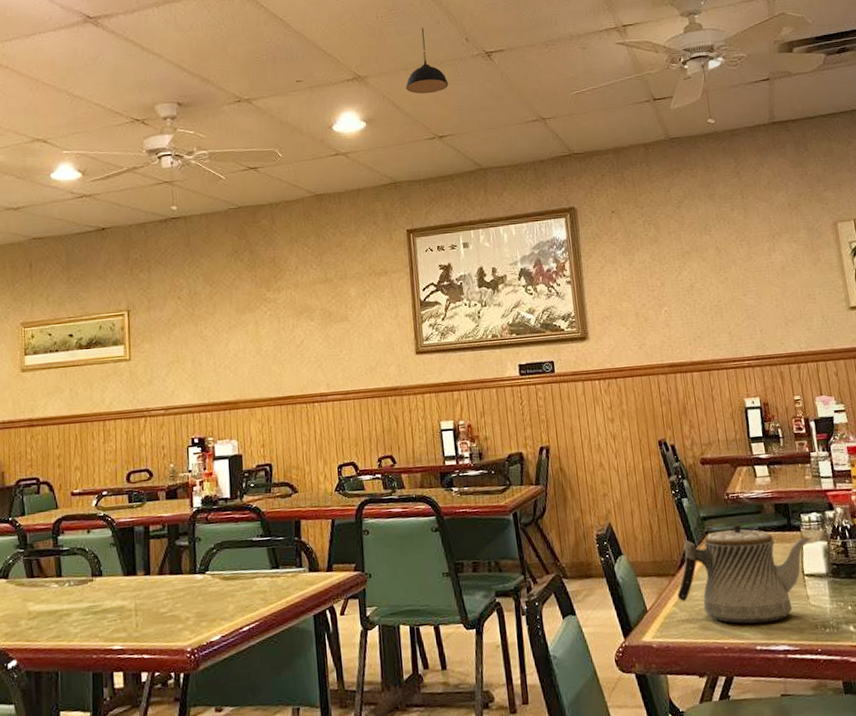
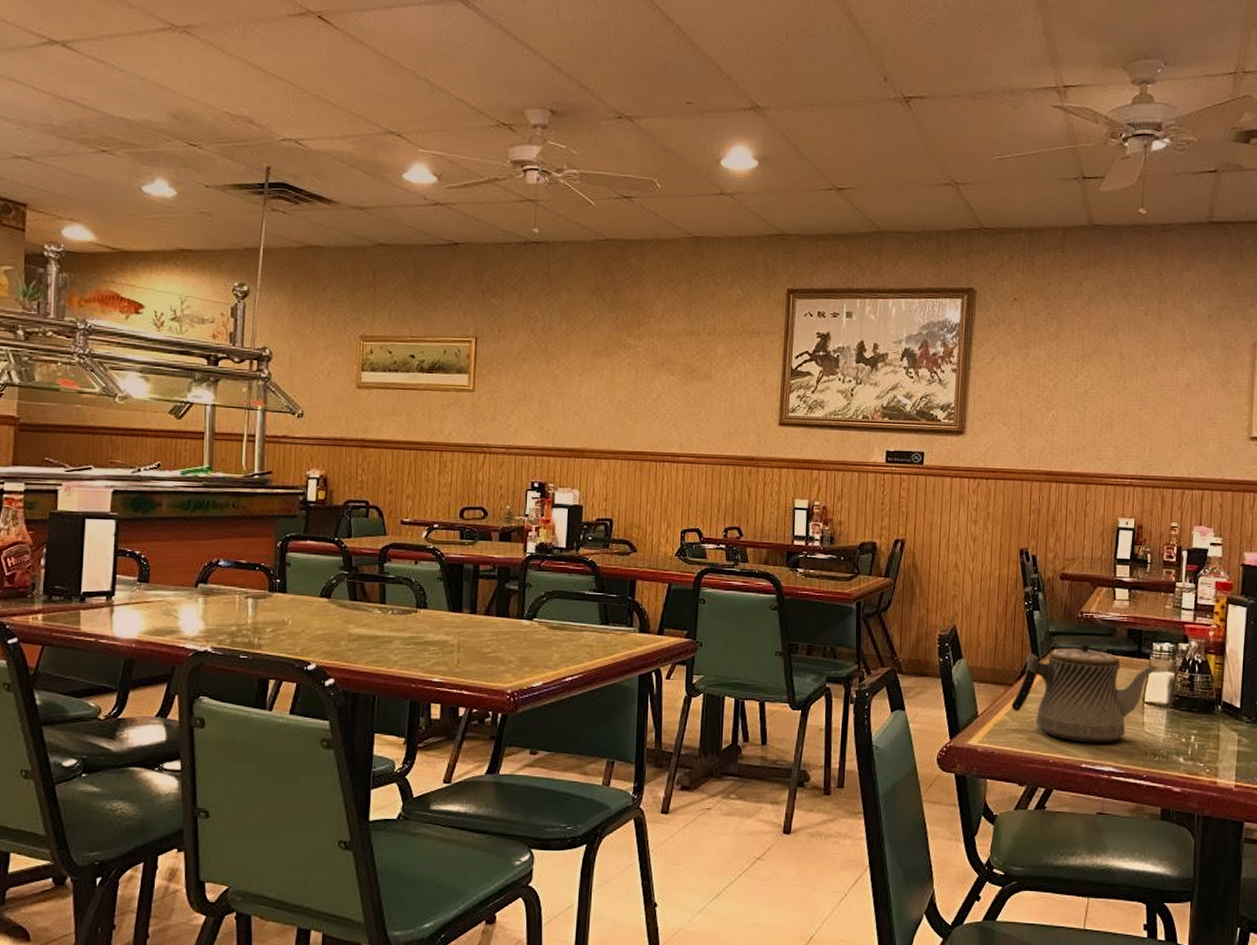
pendant light: present [406,27,449,94] -> none [808,57,857,137]

